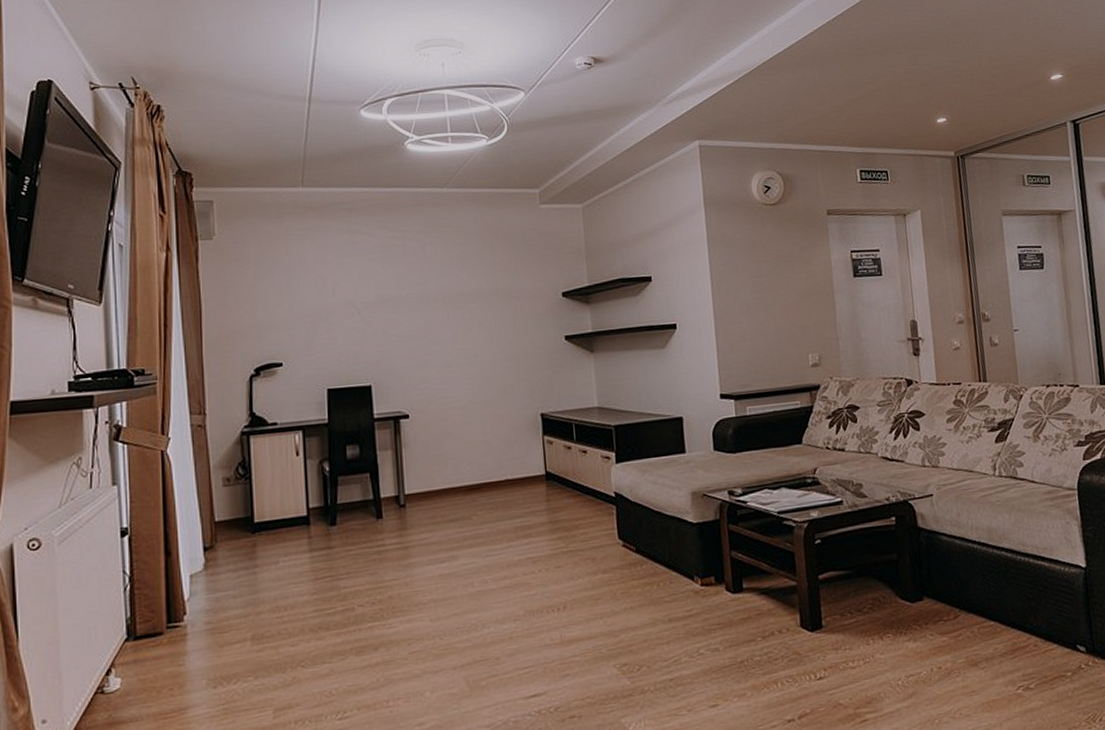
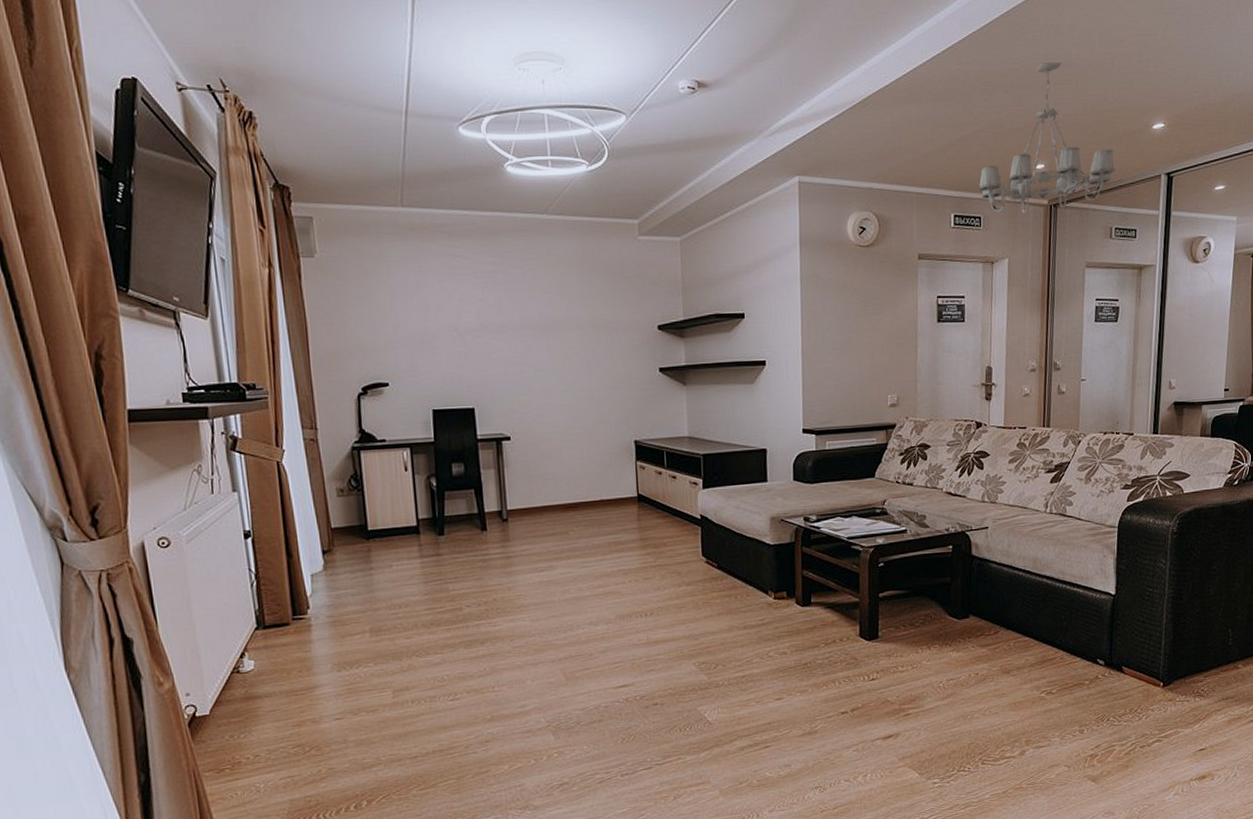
chandelier: none [881,24,1020,166] -> present [978,63,1116,214]

